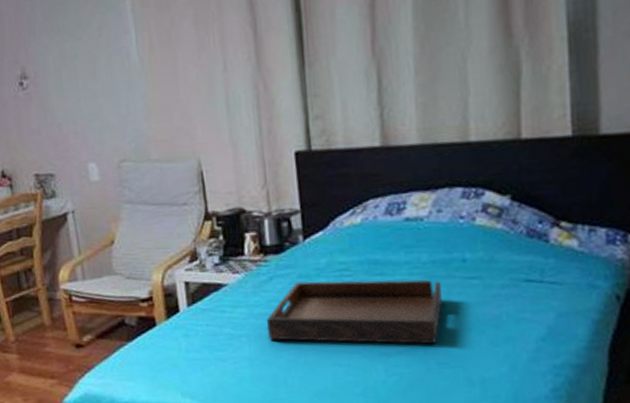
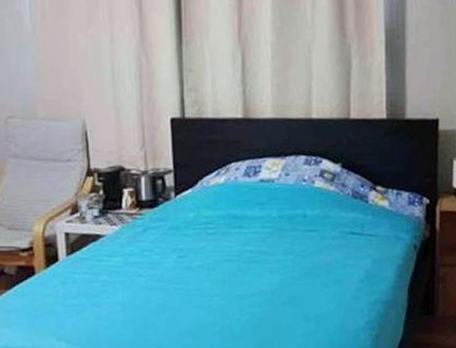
serving tray: present [267,279,442,345] -> none [140,232,287,287]

